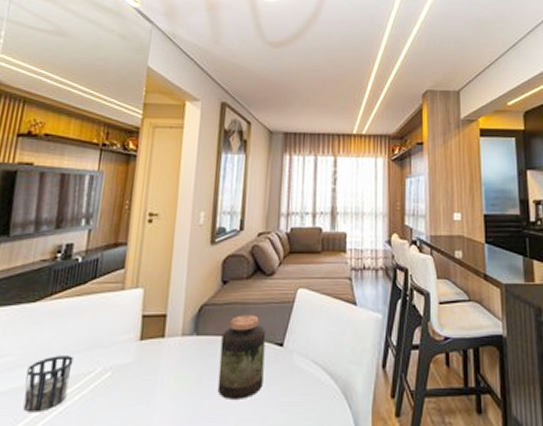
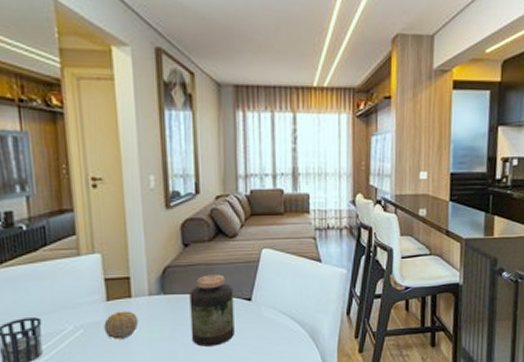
fruit: none [131,353,168,385] -> present [104,311,139,339]

